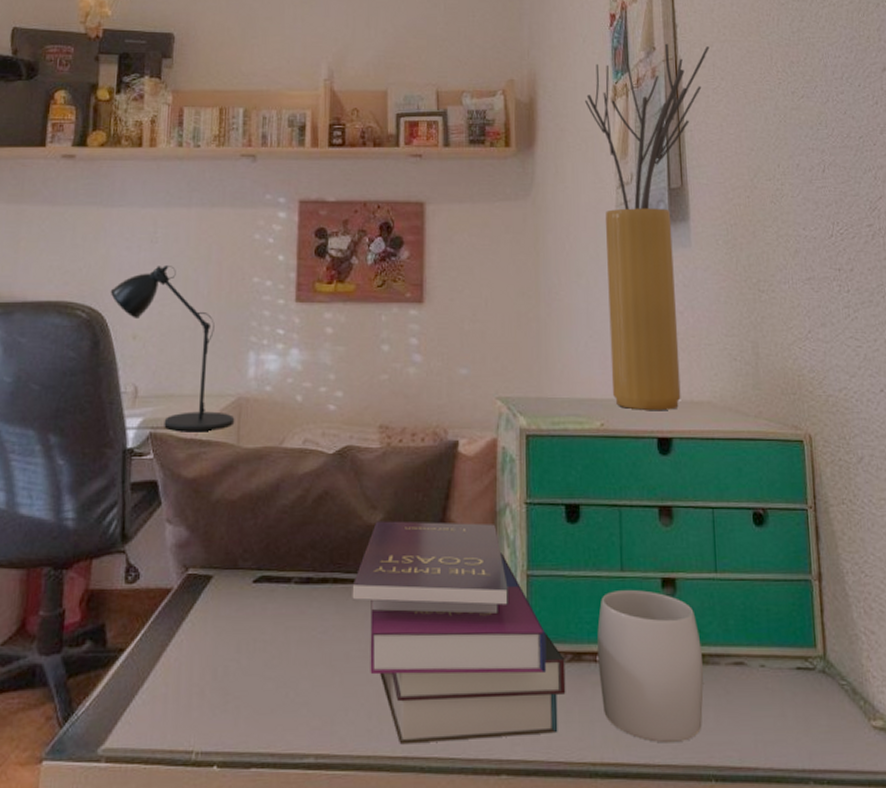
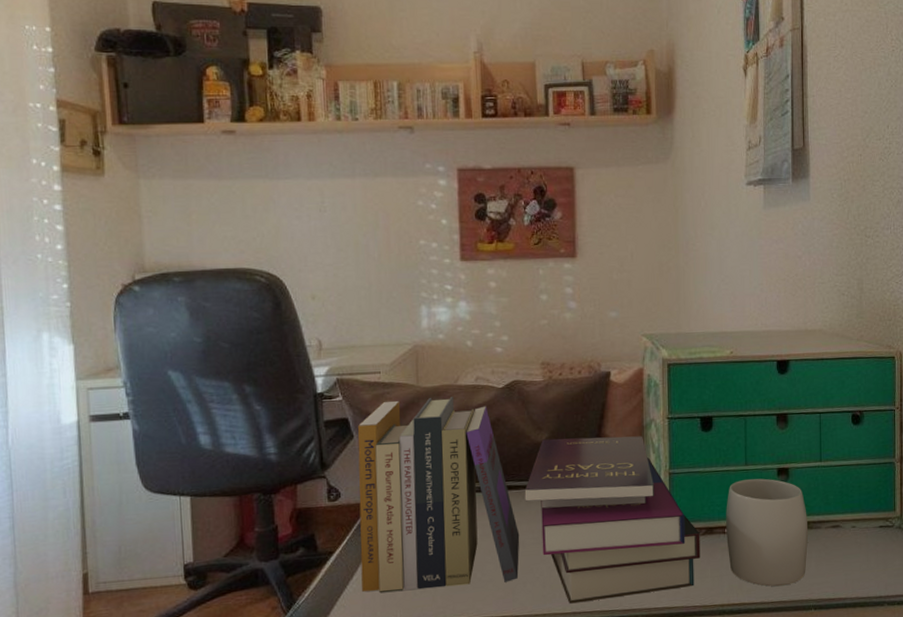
desk lamp: present [110,264,235,432] -> none [285,231,413,377]
books: none [152,462,344,710] -> present [357,397,520,593]
vase: present [585,43,710,410] -> none [719,13,833,339]

